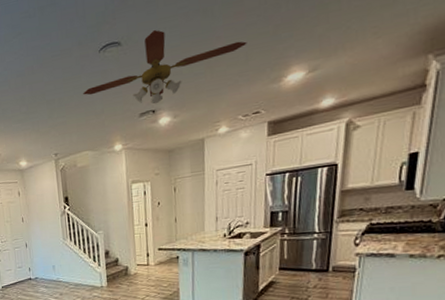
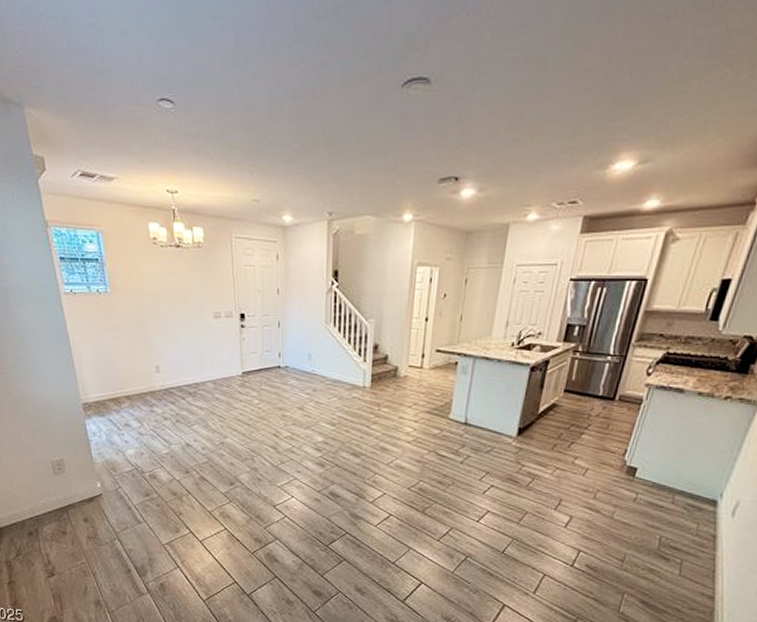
ceiling fan: present [83,29,247,104] -> none [374,71,578,170]

